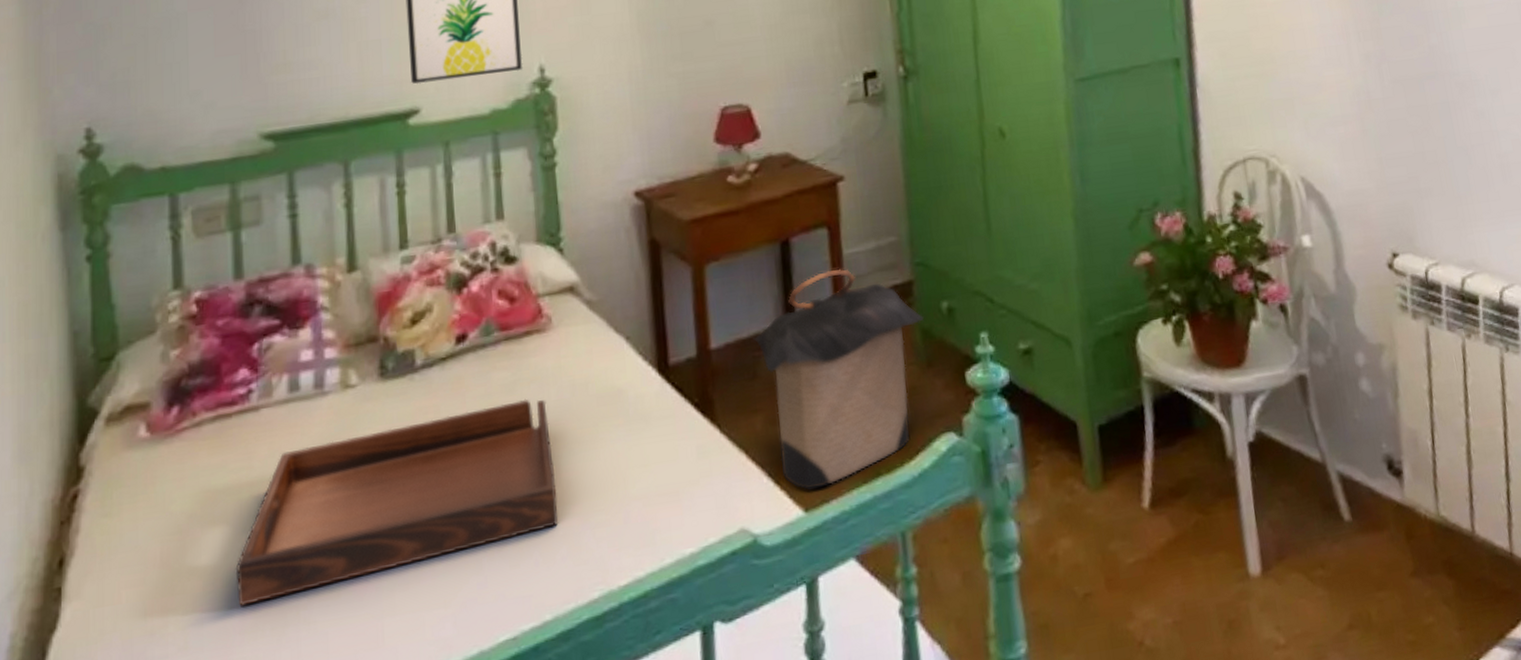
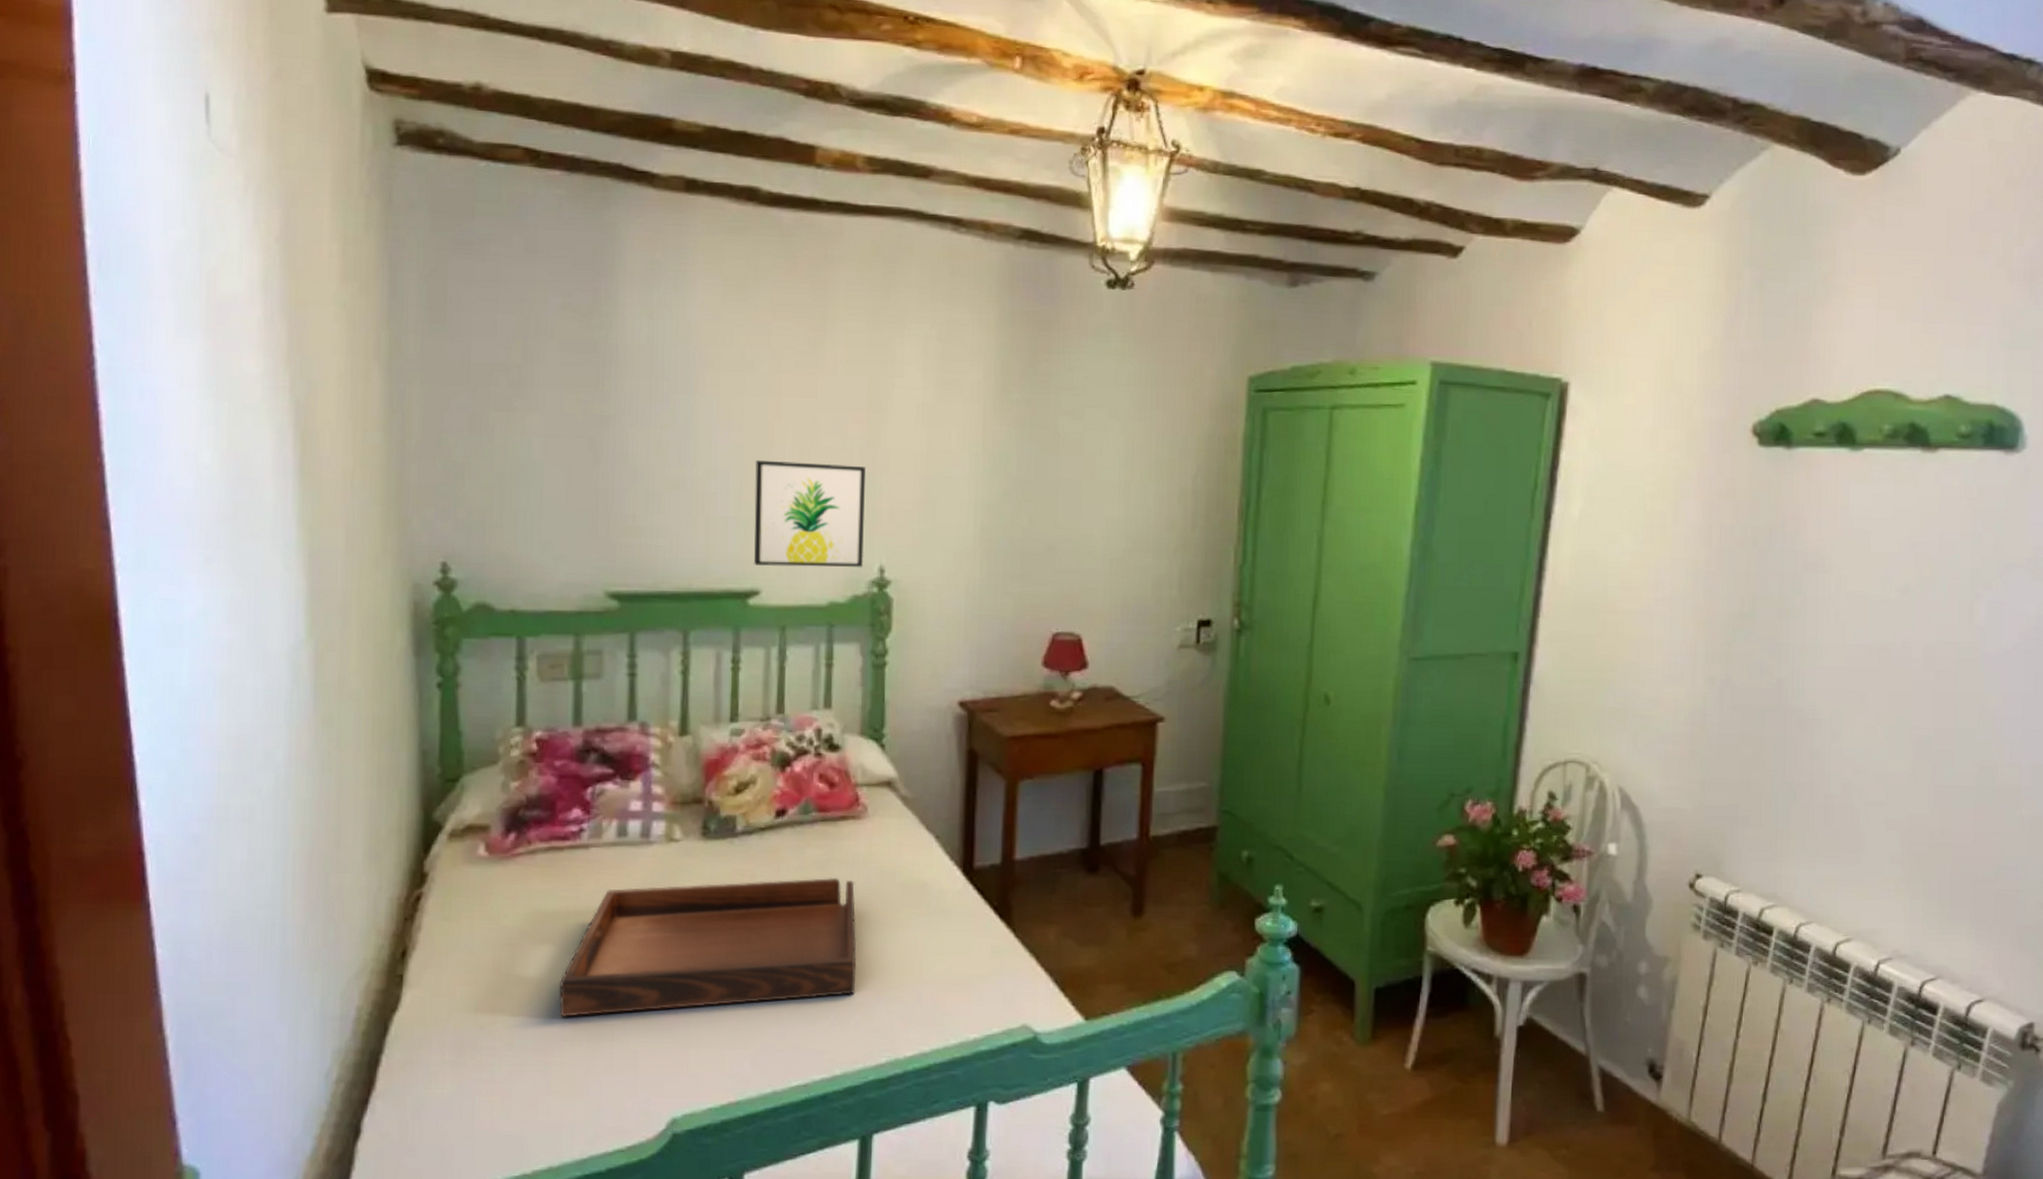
laundry hamper: present [753,268,924,490] -> none [1056,804,1223,1001]

